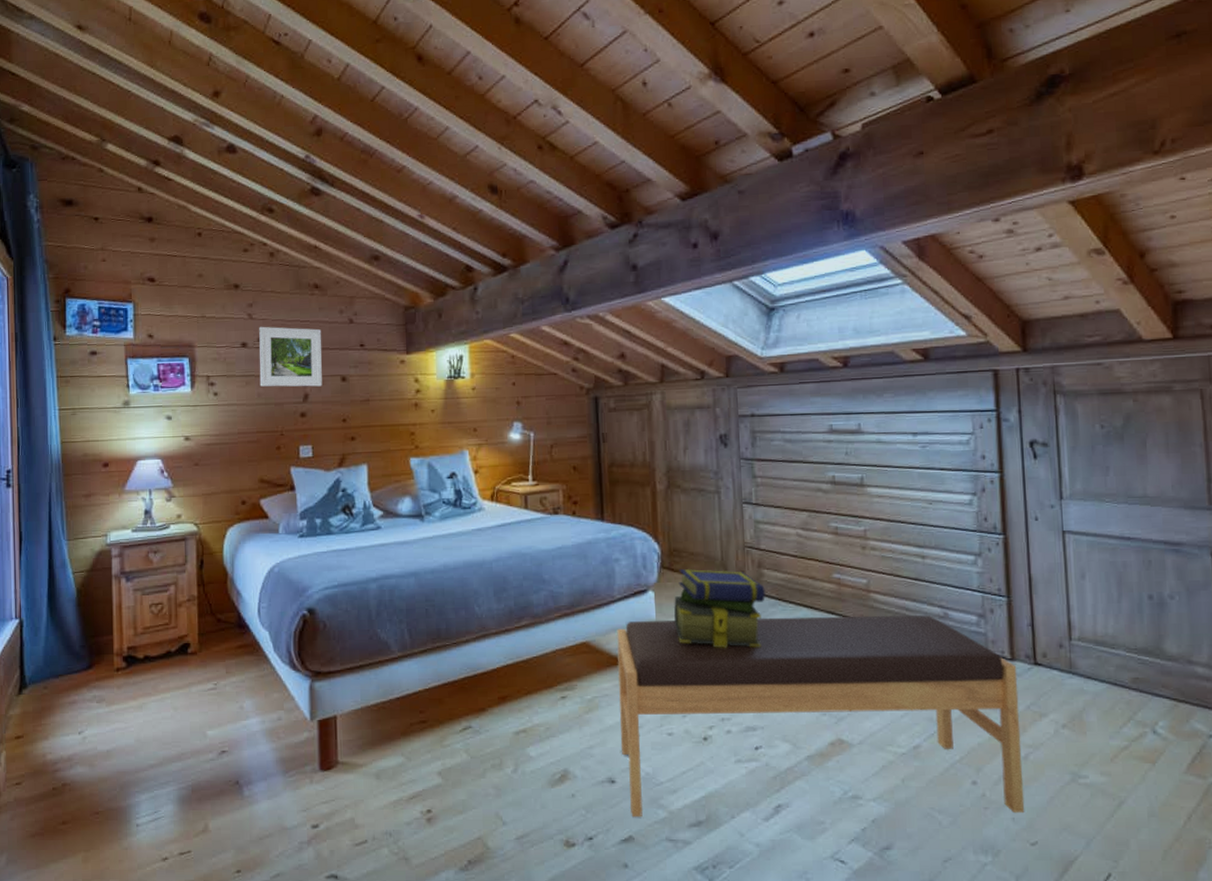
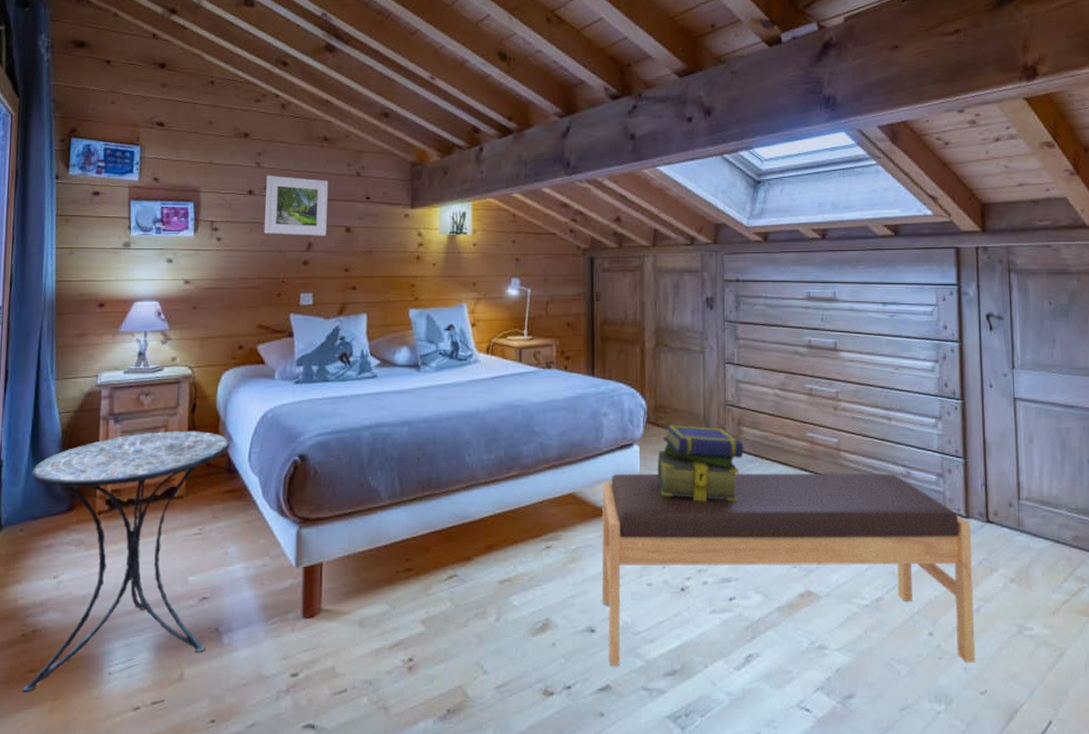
side table: none [51,587,239,844] -> present [23,430,230,693]

